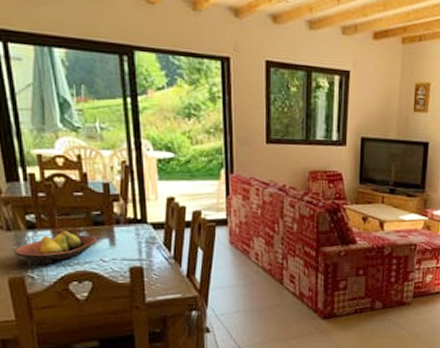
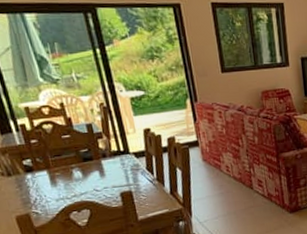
fruit bowl: present [14,231,98,266] -> none [17,169,89,203]

